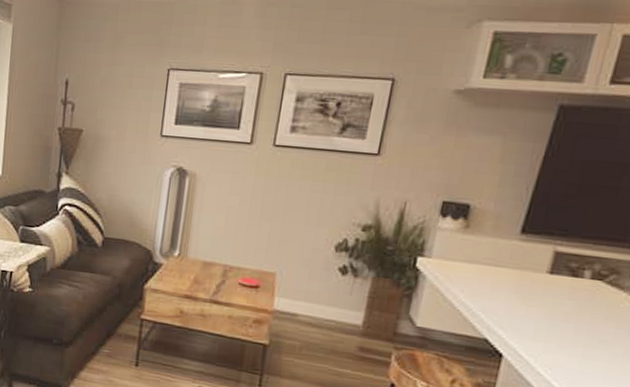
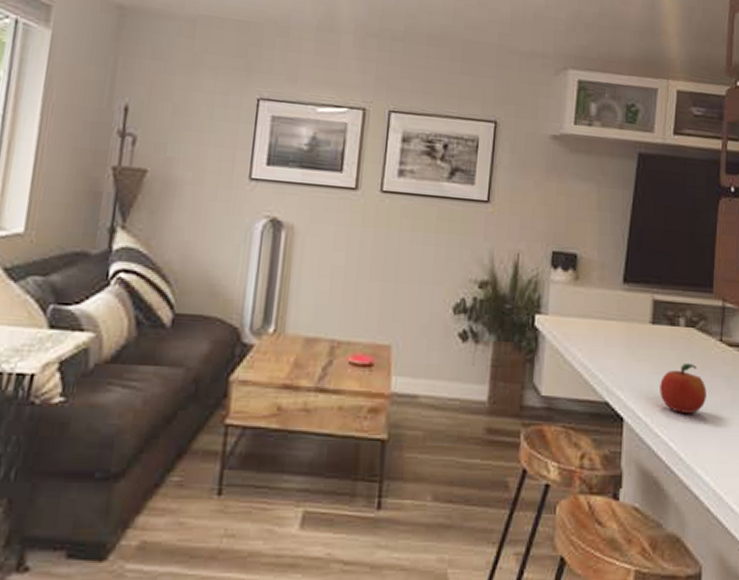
fruit: none [548,313,607,360] -> present [660,362,707,414]

